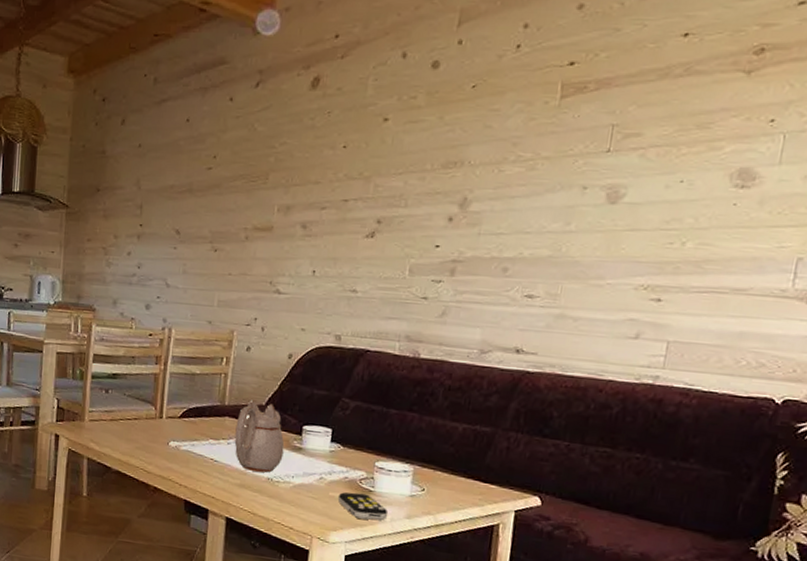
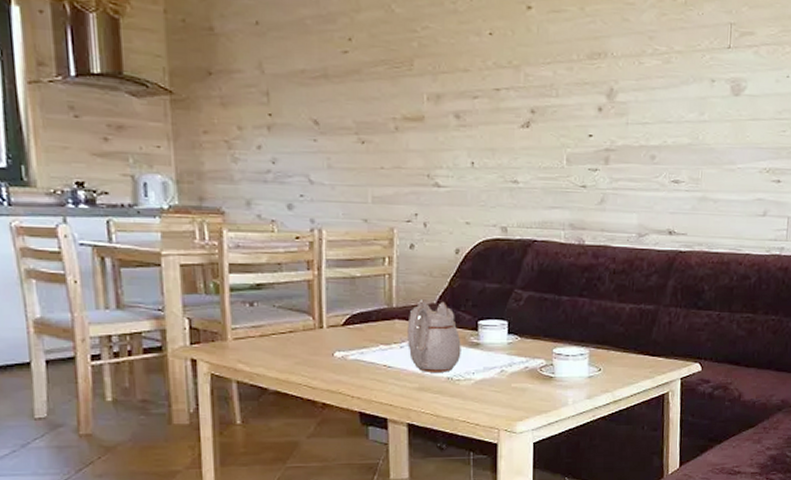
remote control: present [337,492,387,520] -> none [520,381,569,405]

